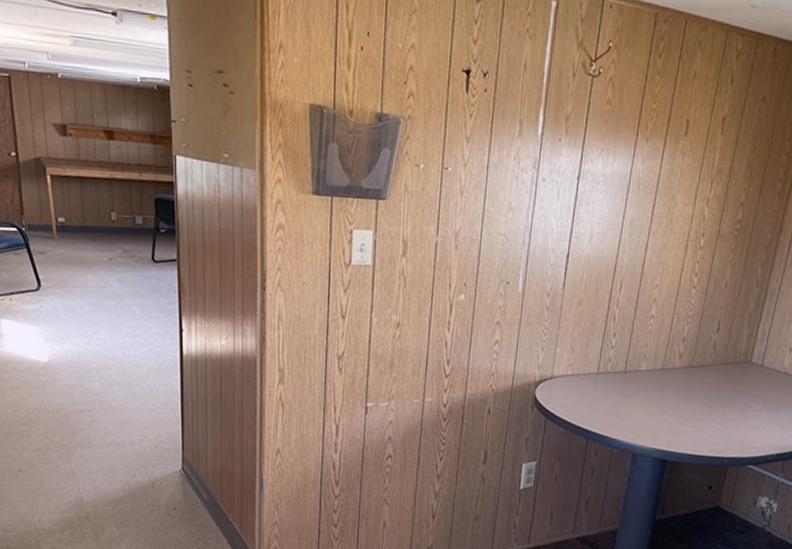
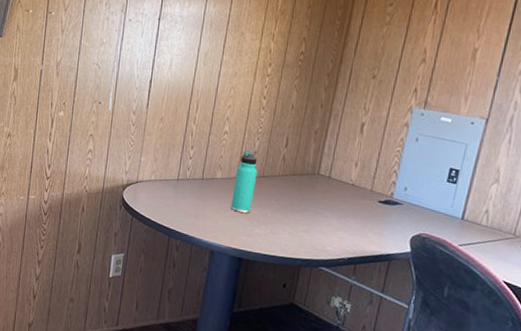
thermos bottle: none [656,337,686,410] -> present [231,151,258,214]

